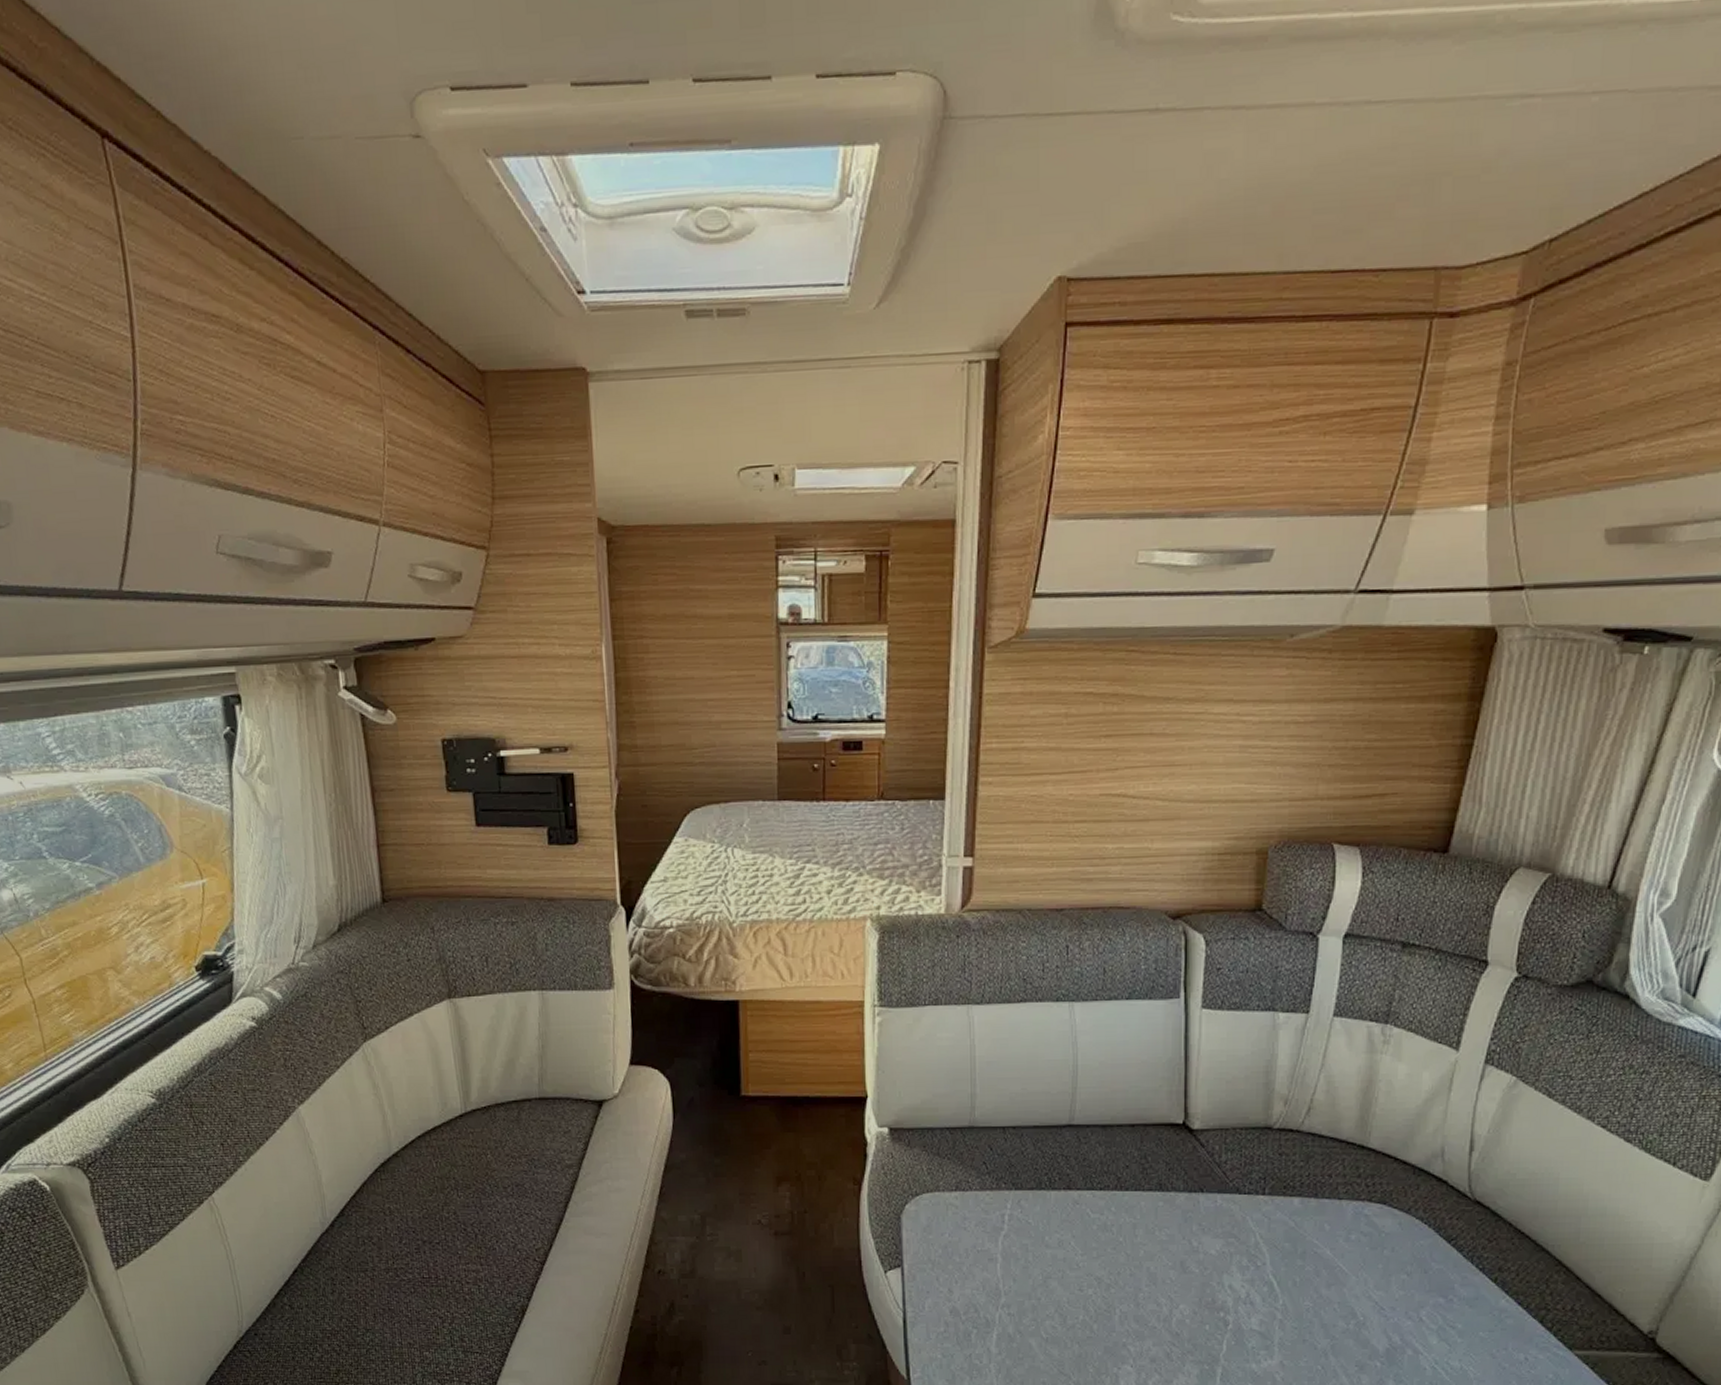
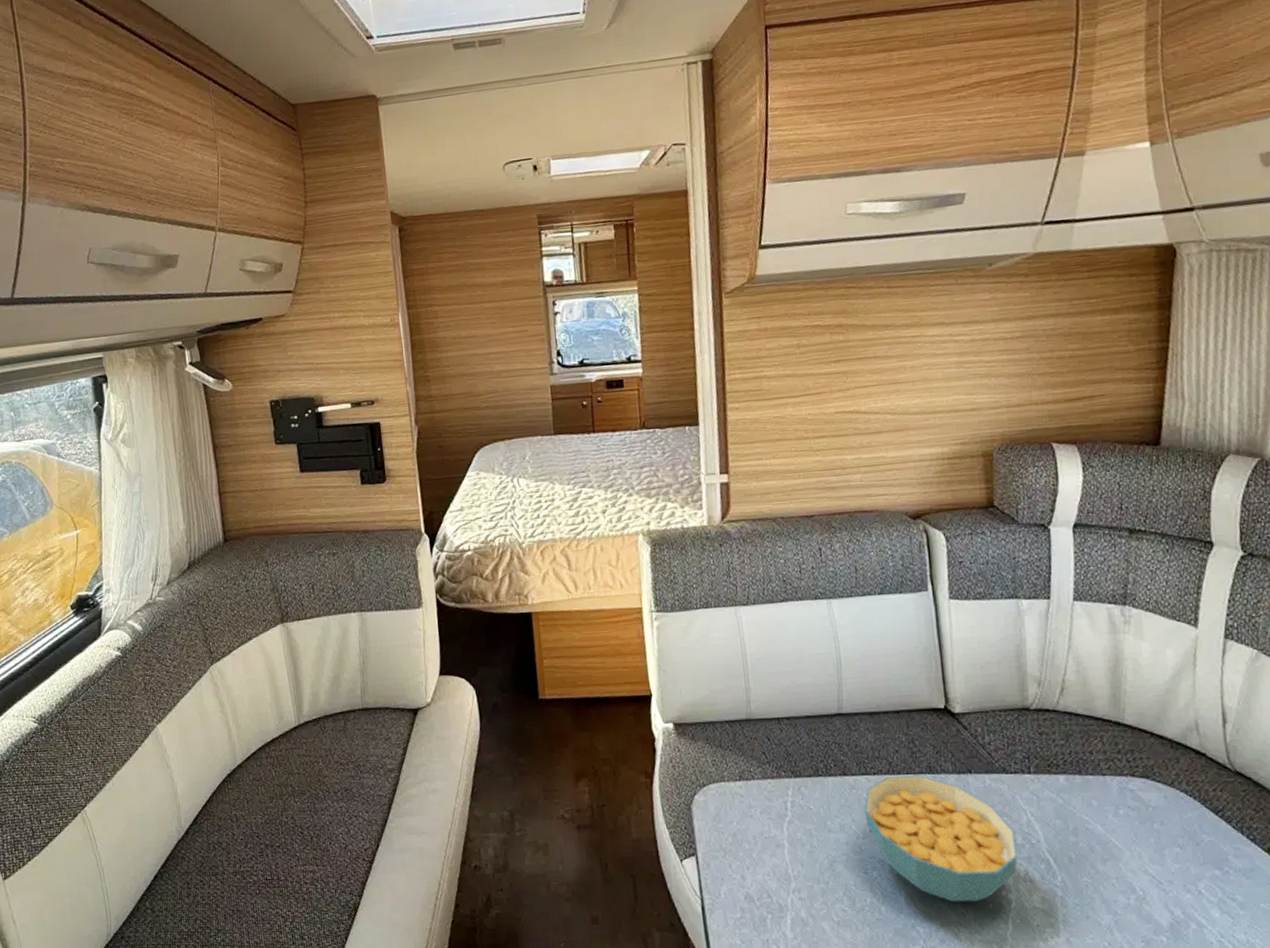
cereal bowl: none [1087,1192,1241,1322] -> present [864,775,1018,902]

